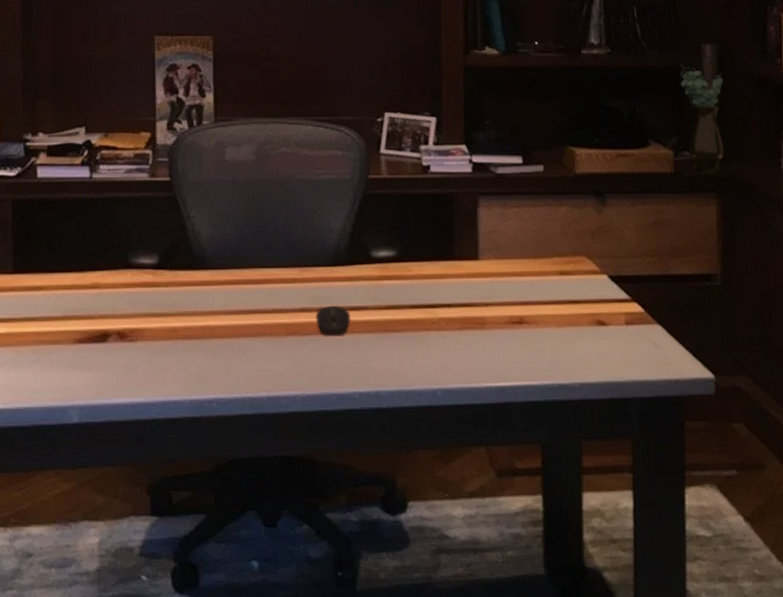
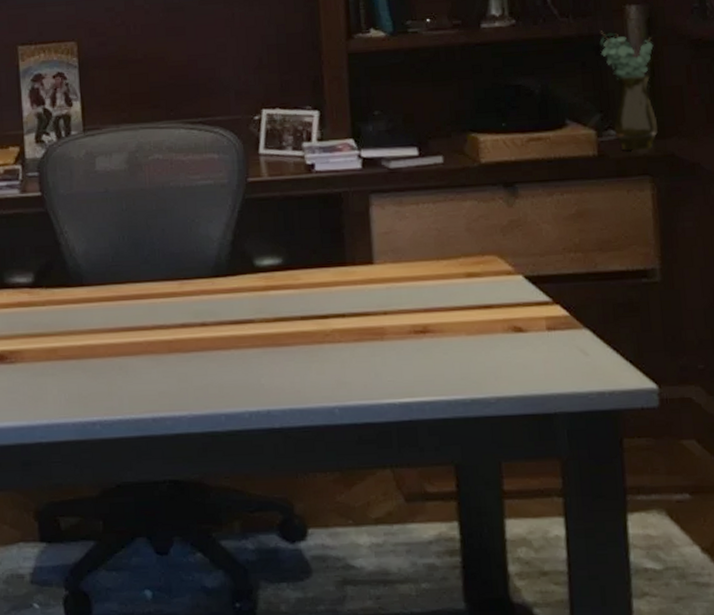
computer mouse: present [315,305,351,336] -> none [198,319,237,352]

